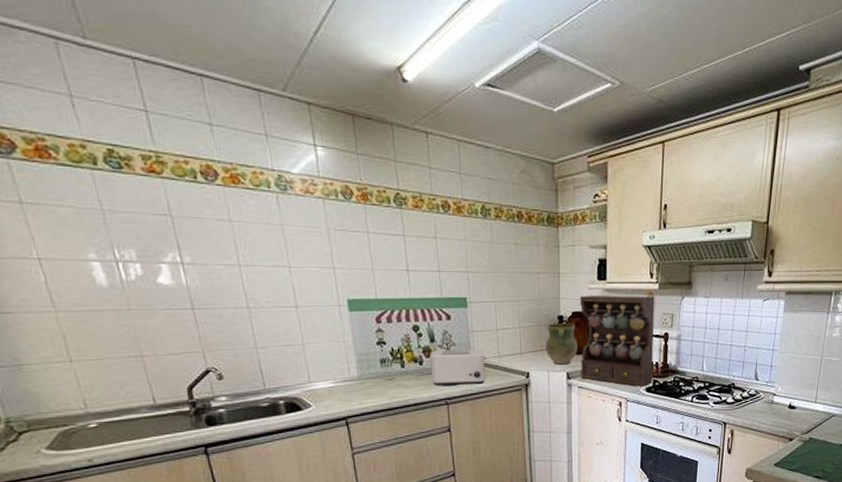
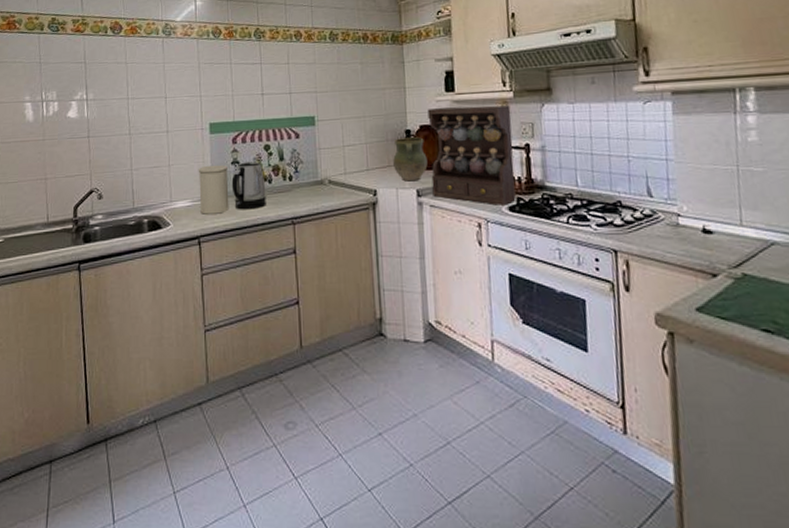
canister: none [338,344,378,396] -> present [198,164,229,214]
kettle: none [378,342,418,391] -> present [231,161,266,210]
toaster: present [430,348,487,387] -> none [279,166,333,205]

